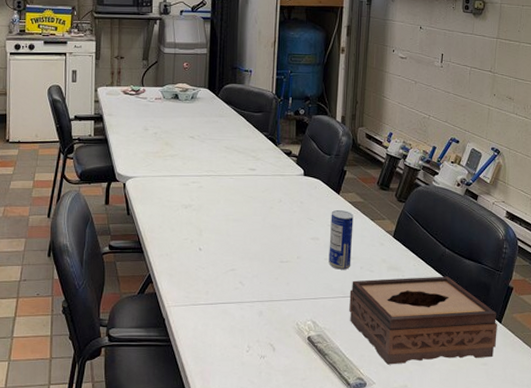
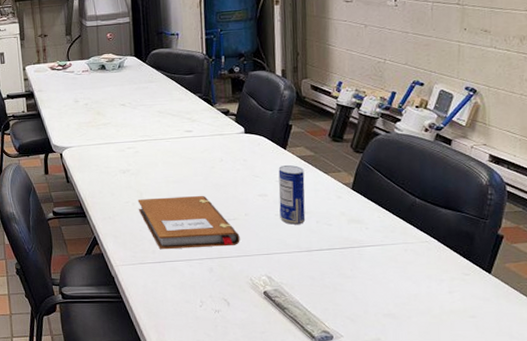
notebook: none [196,235,291,291] -> present [137,195,240,250]
tissue box: present [349,276,497,365] -> none [306,227,487,318]

